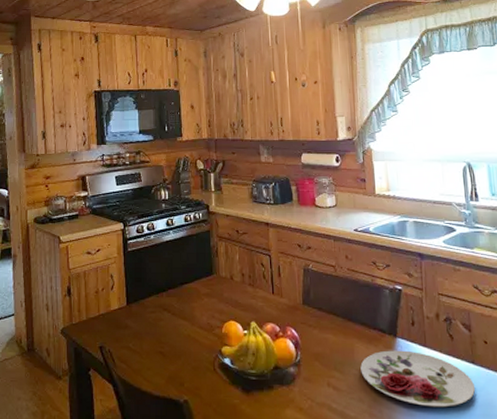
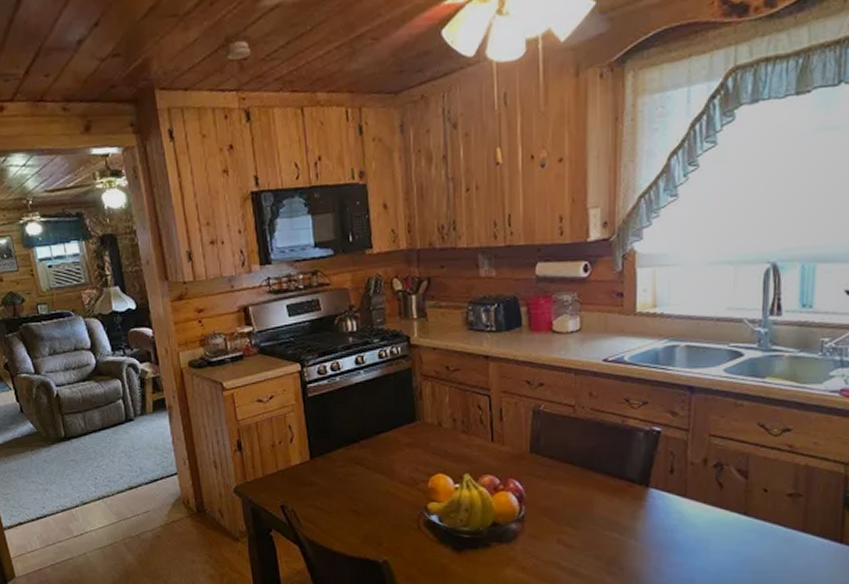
plate: present [360,350,476,407] -> none [600,502,745,564]

